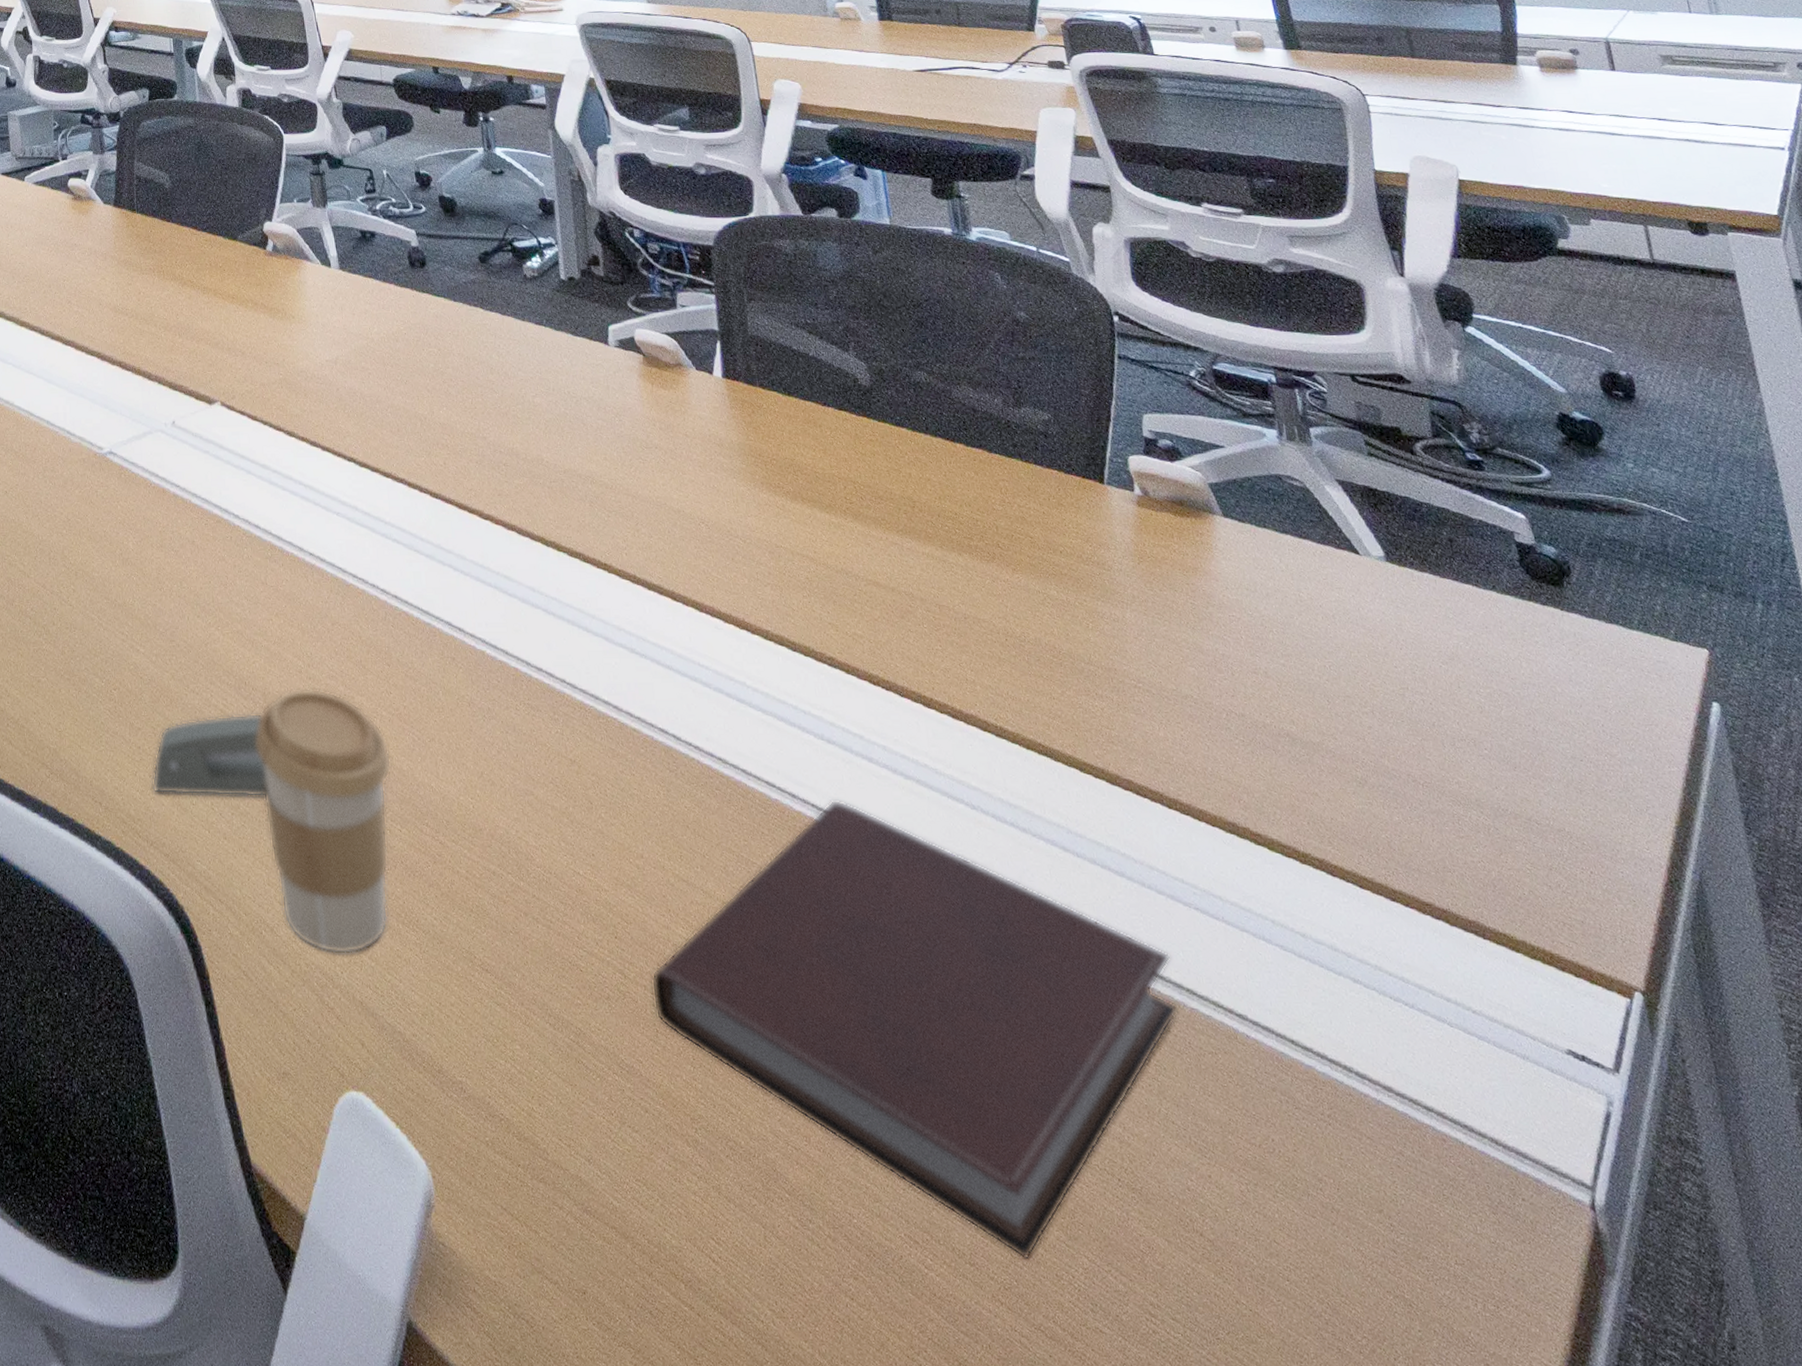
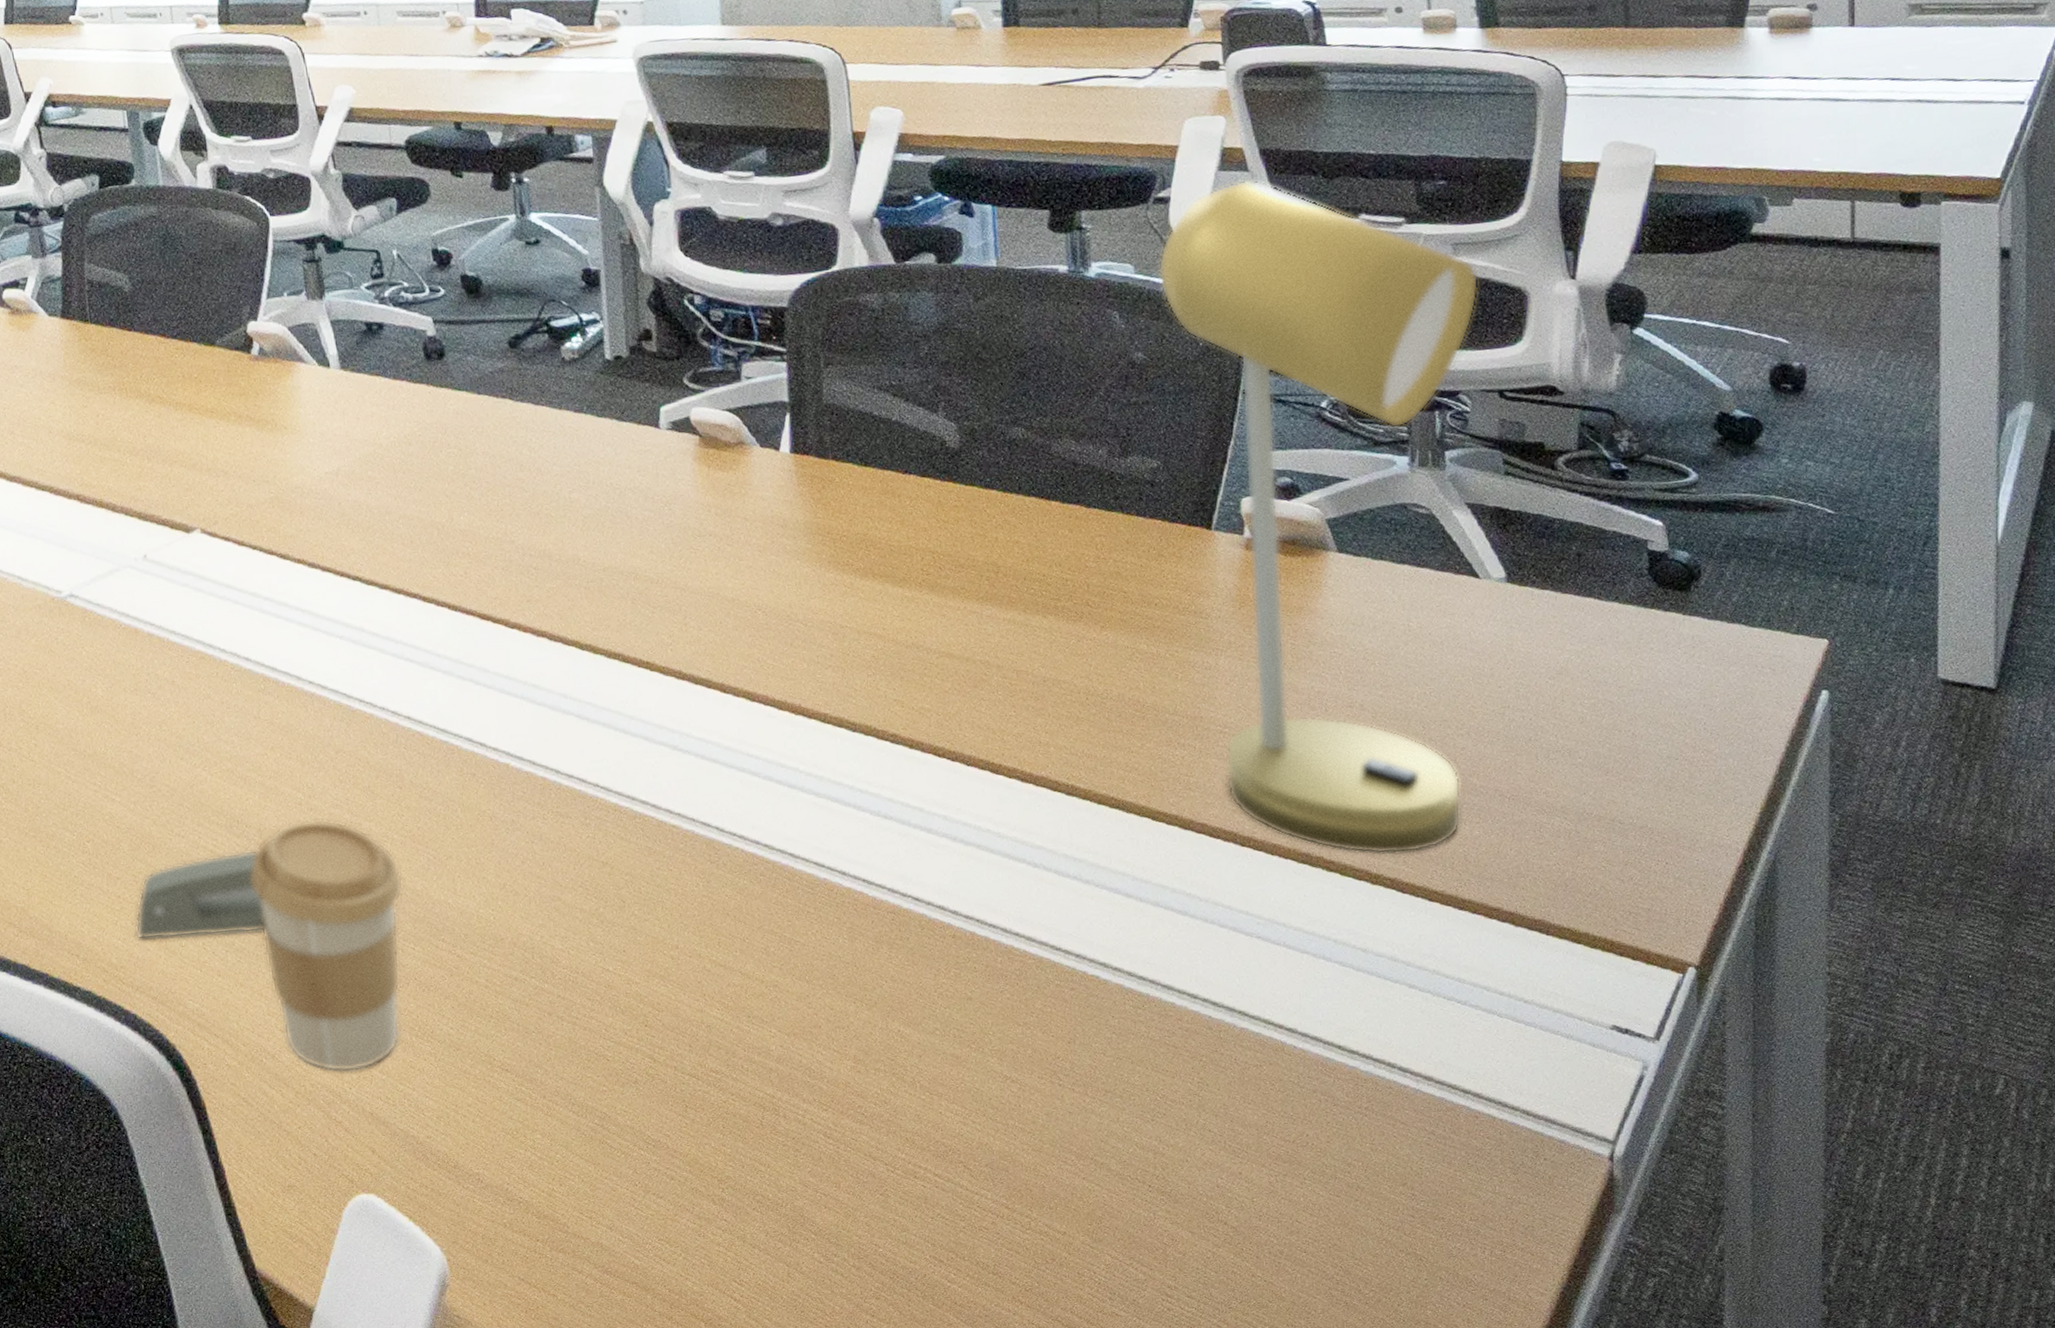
notebook: present [651,799,1178,1260] -> none [682,872,1227,1264]
desk lamp: none [1030,165,1380,833] -> present [1158,180,1479,855]

